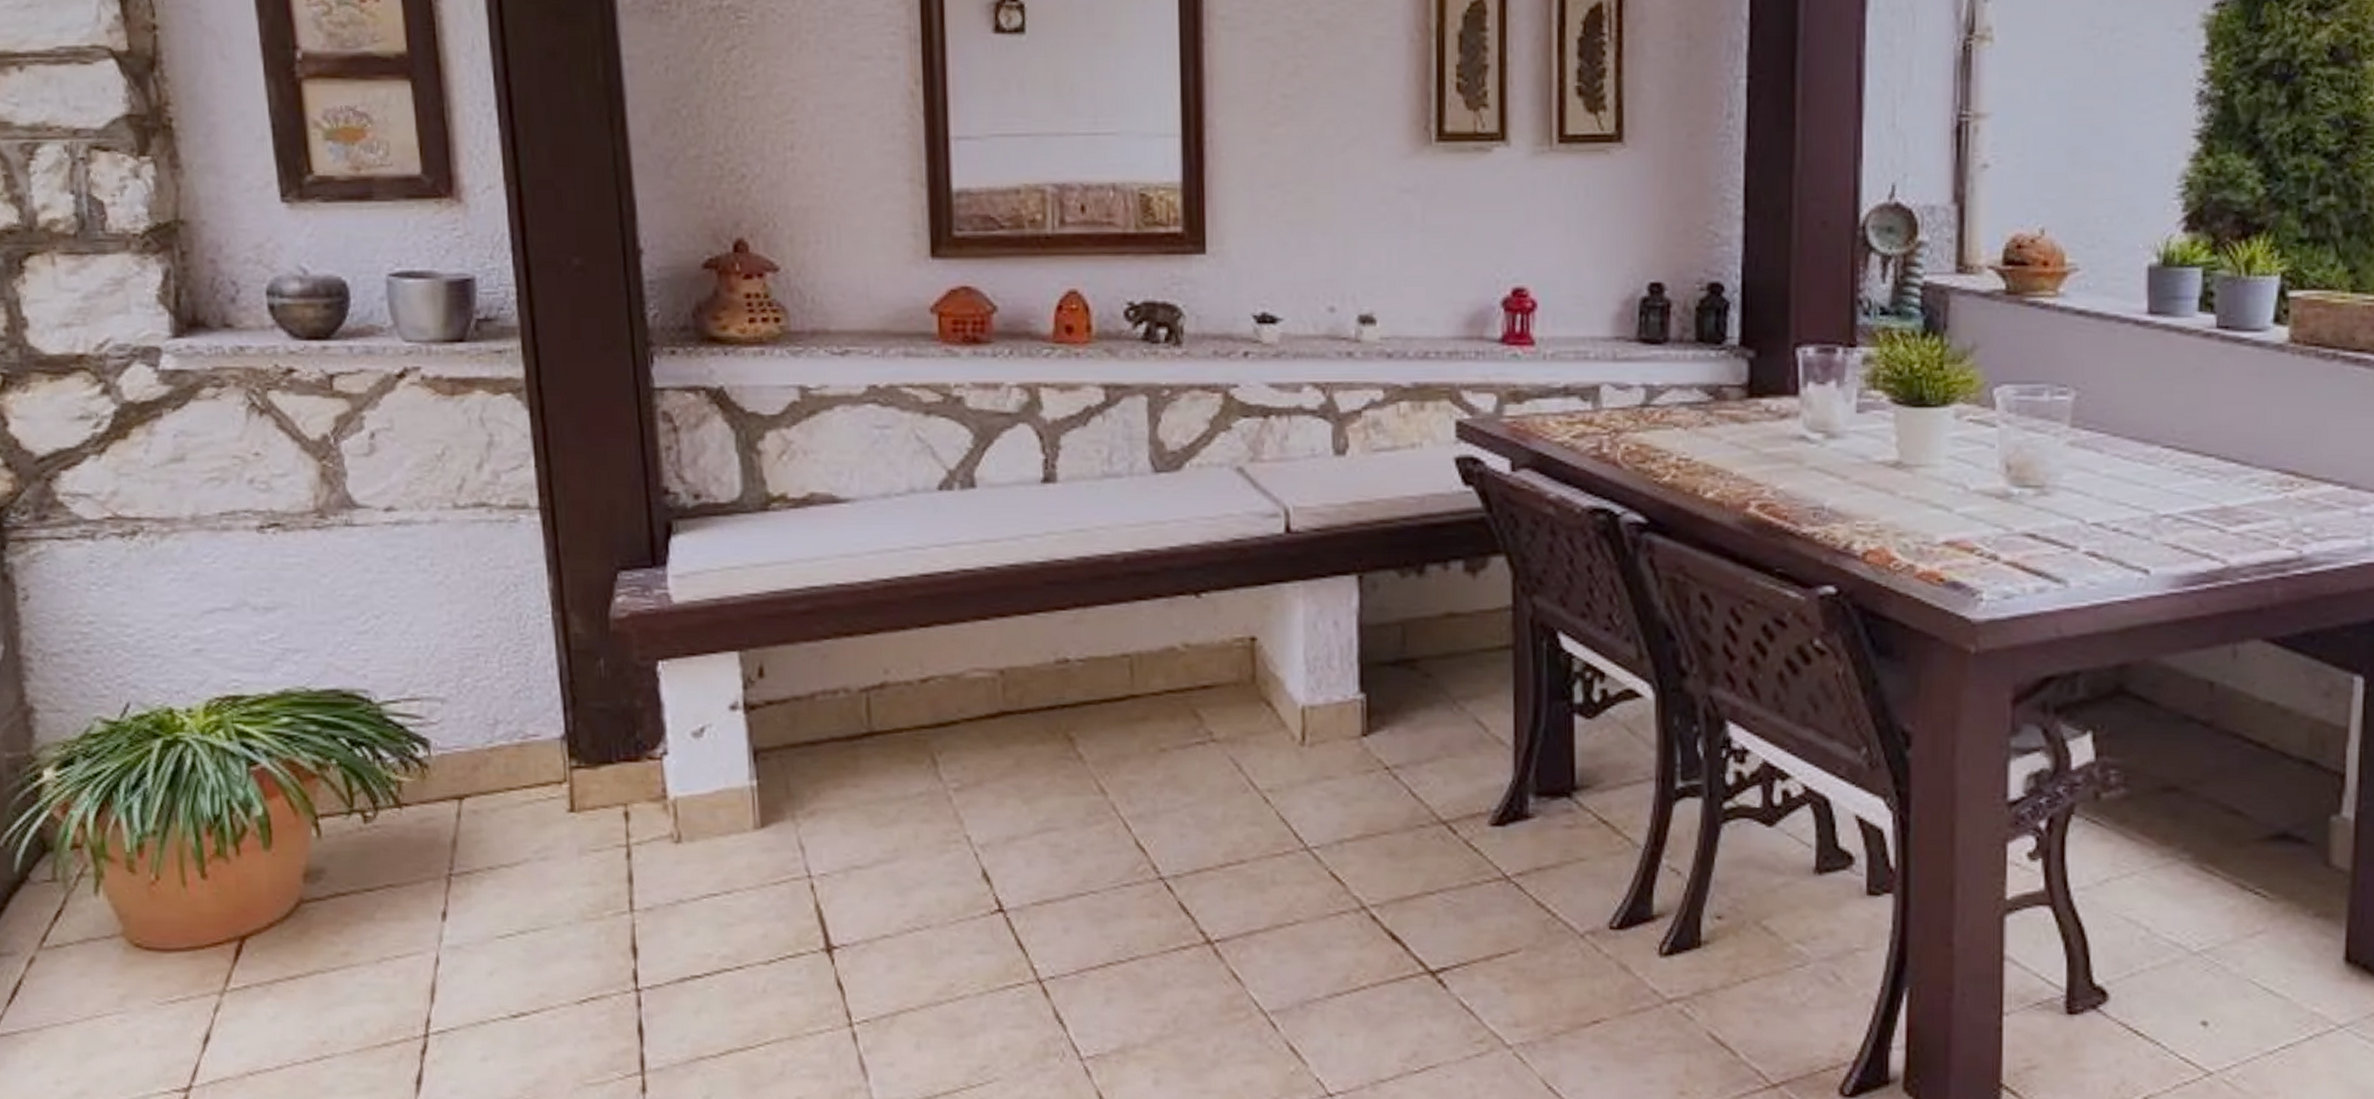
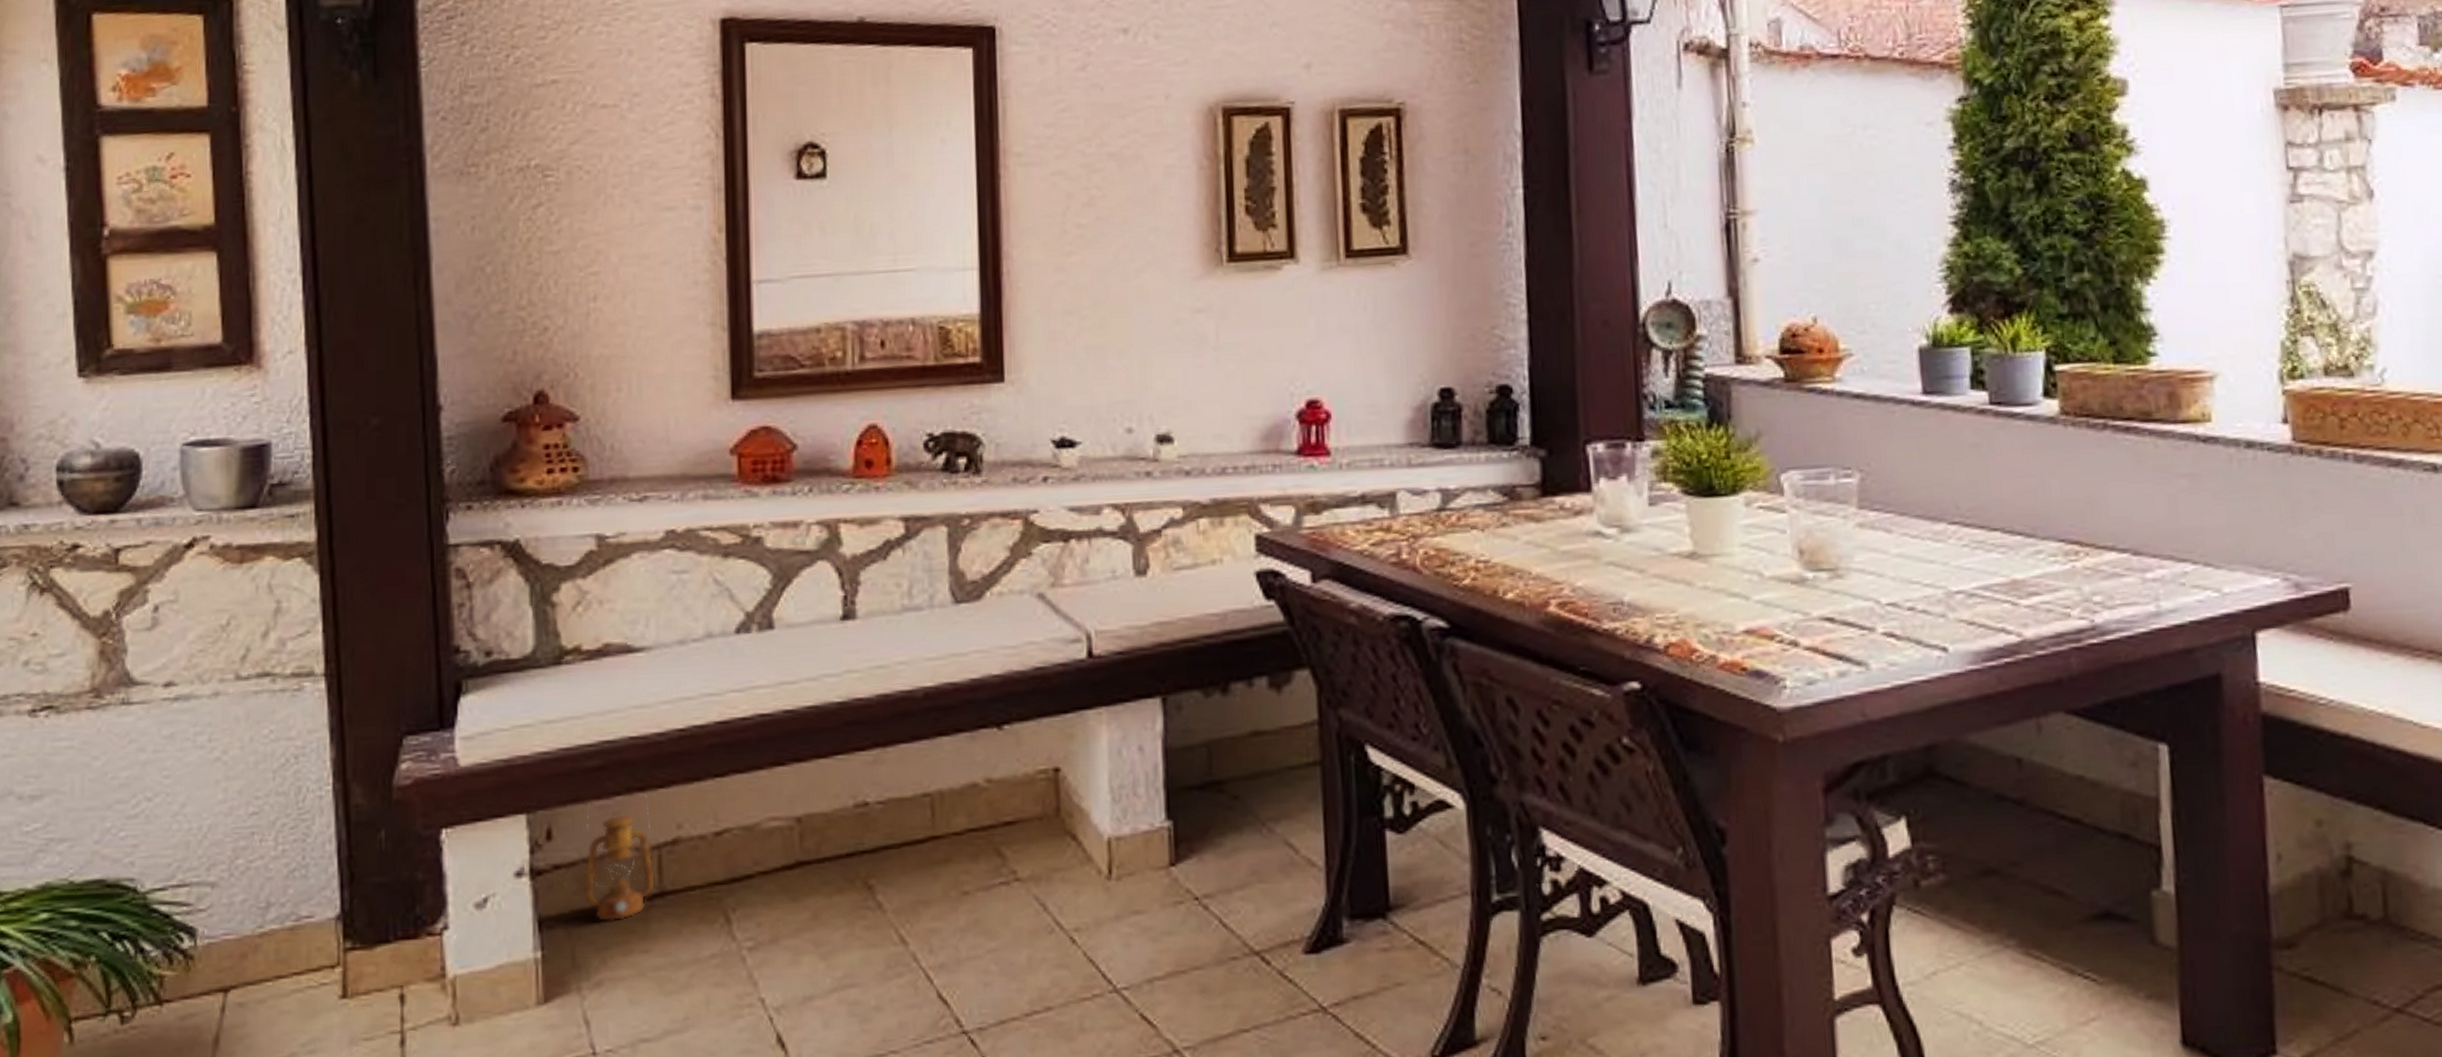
lantern: none [795,640,865,757] -> present [583,795,656,922]

